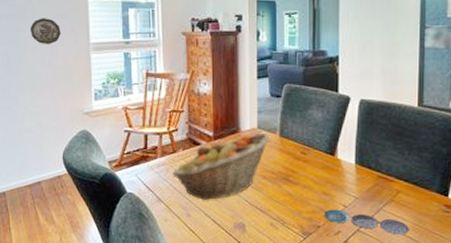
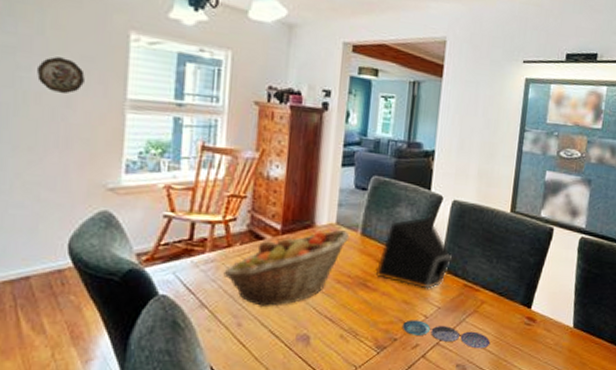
speaker: none [295,117,364,183] -> present [375,217,452,291]

